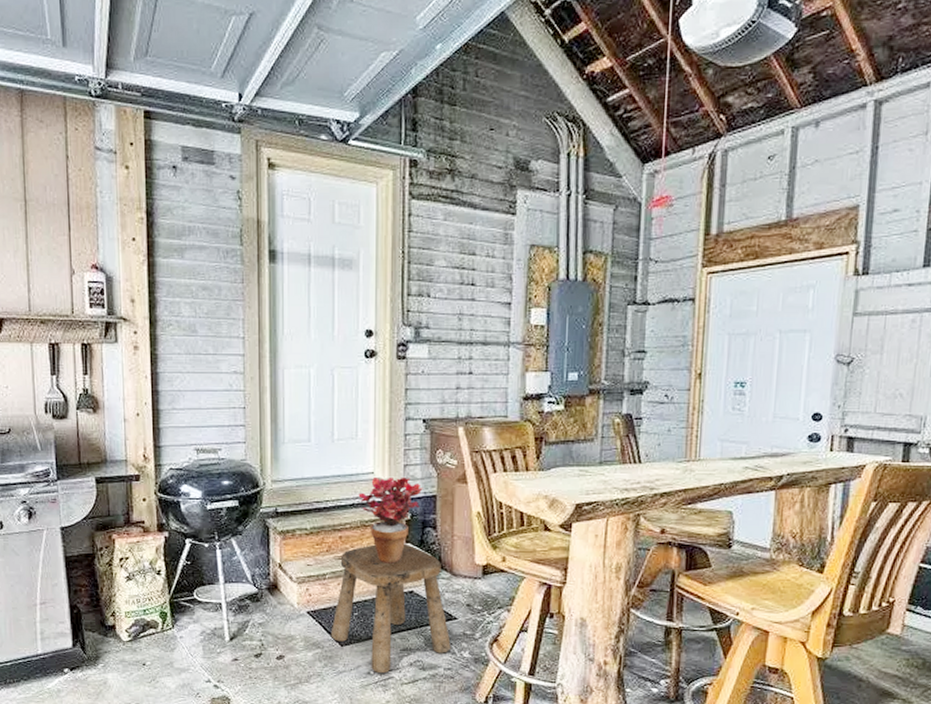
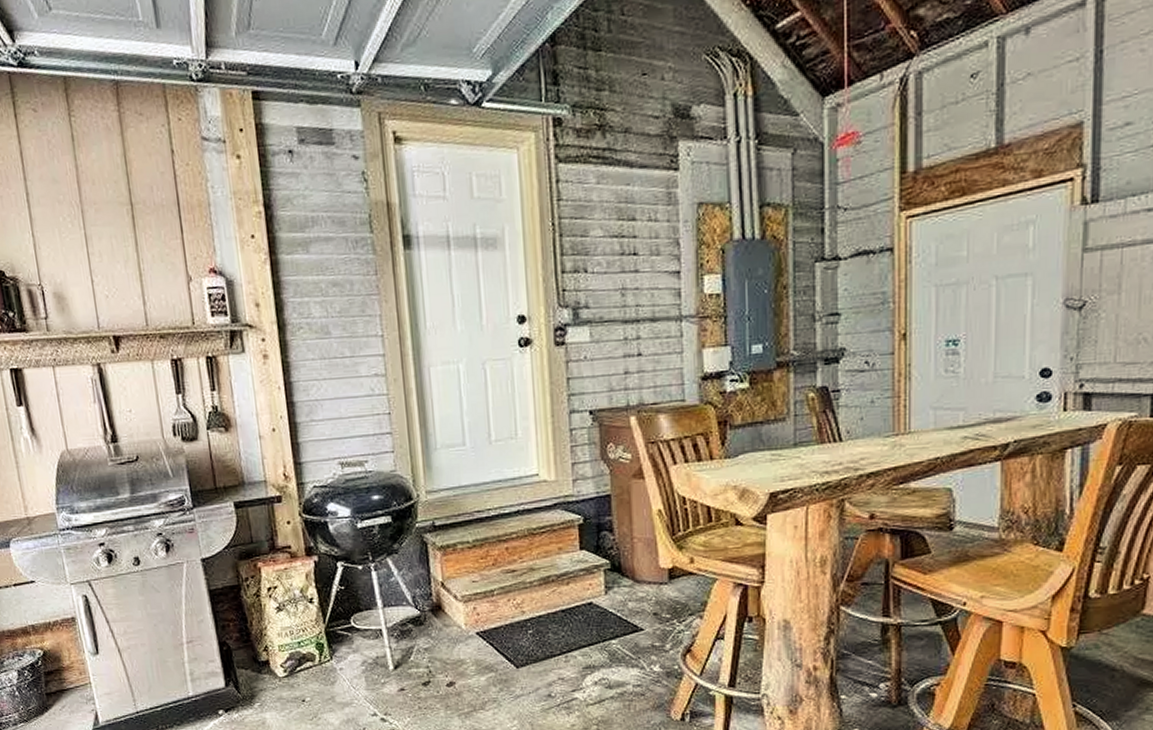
stool: present [330,544,451,674] -> none [504,550,639,695]
potted plant: present [358,477,423,564] -> none [523,476,595,574]

